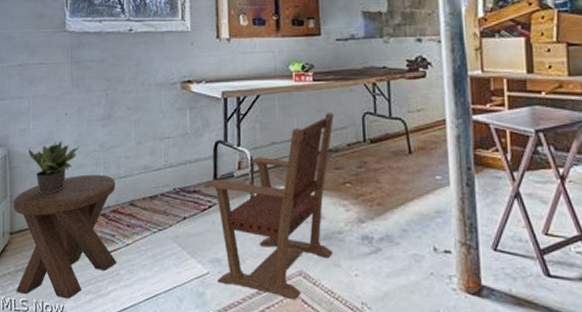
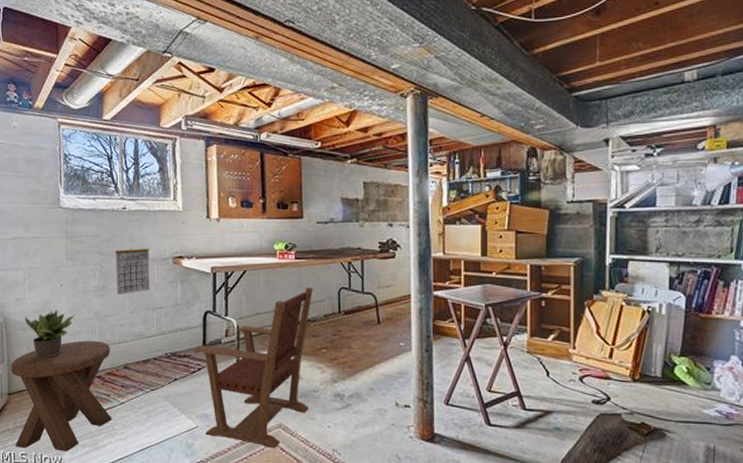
calendar: none [121,72,157,124] -> present [115,248,150,295]

